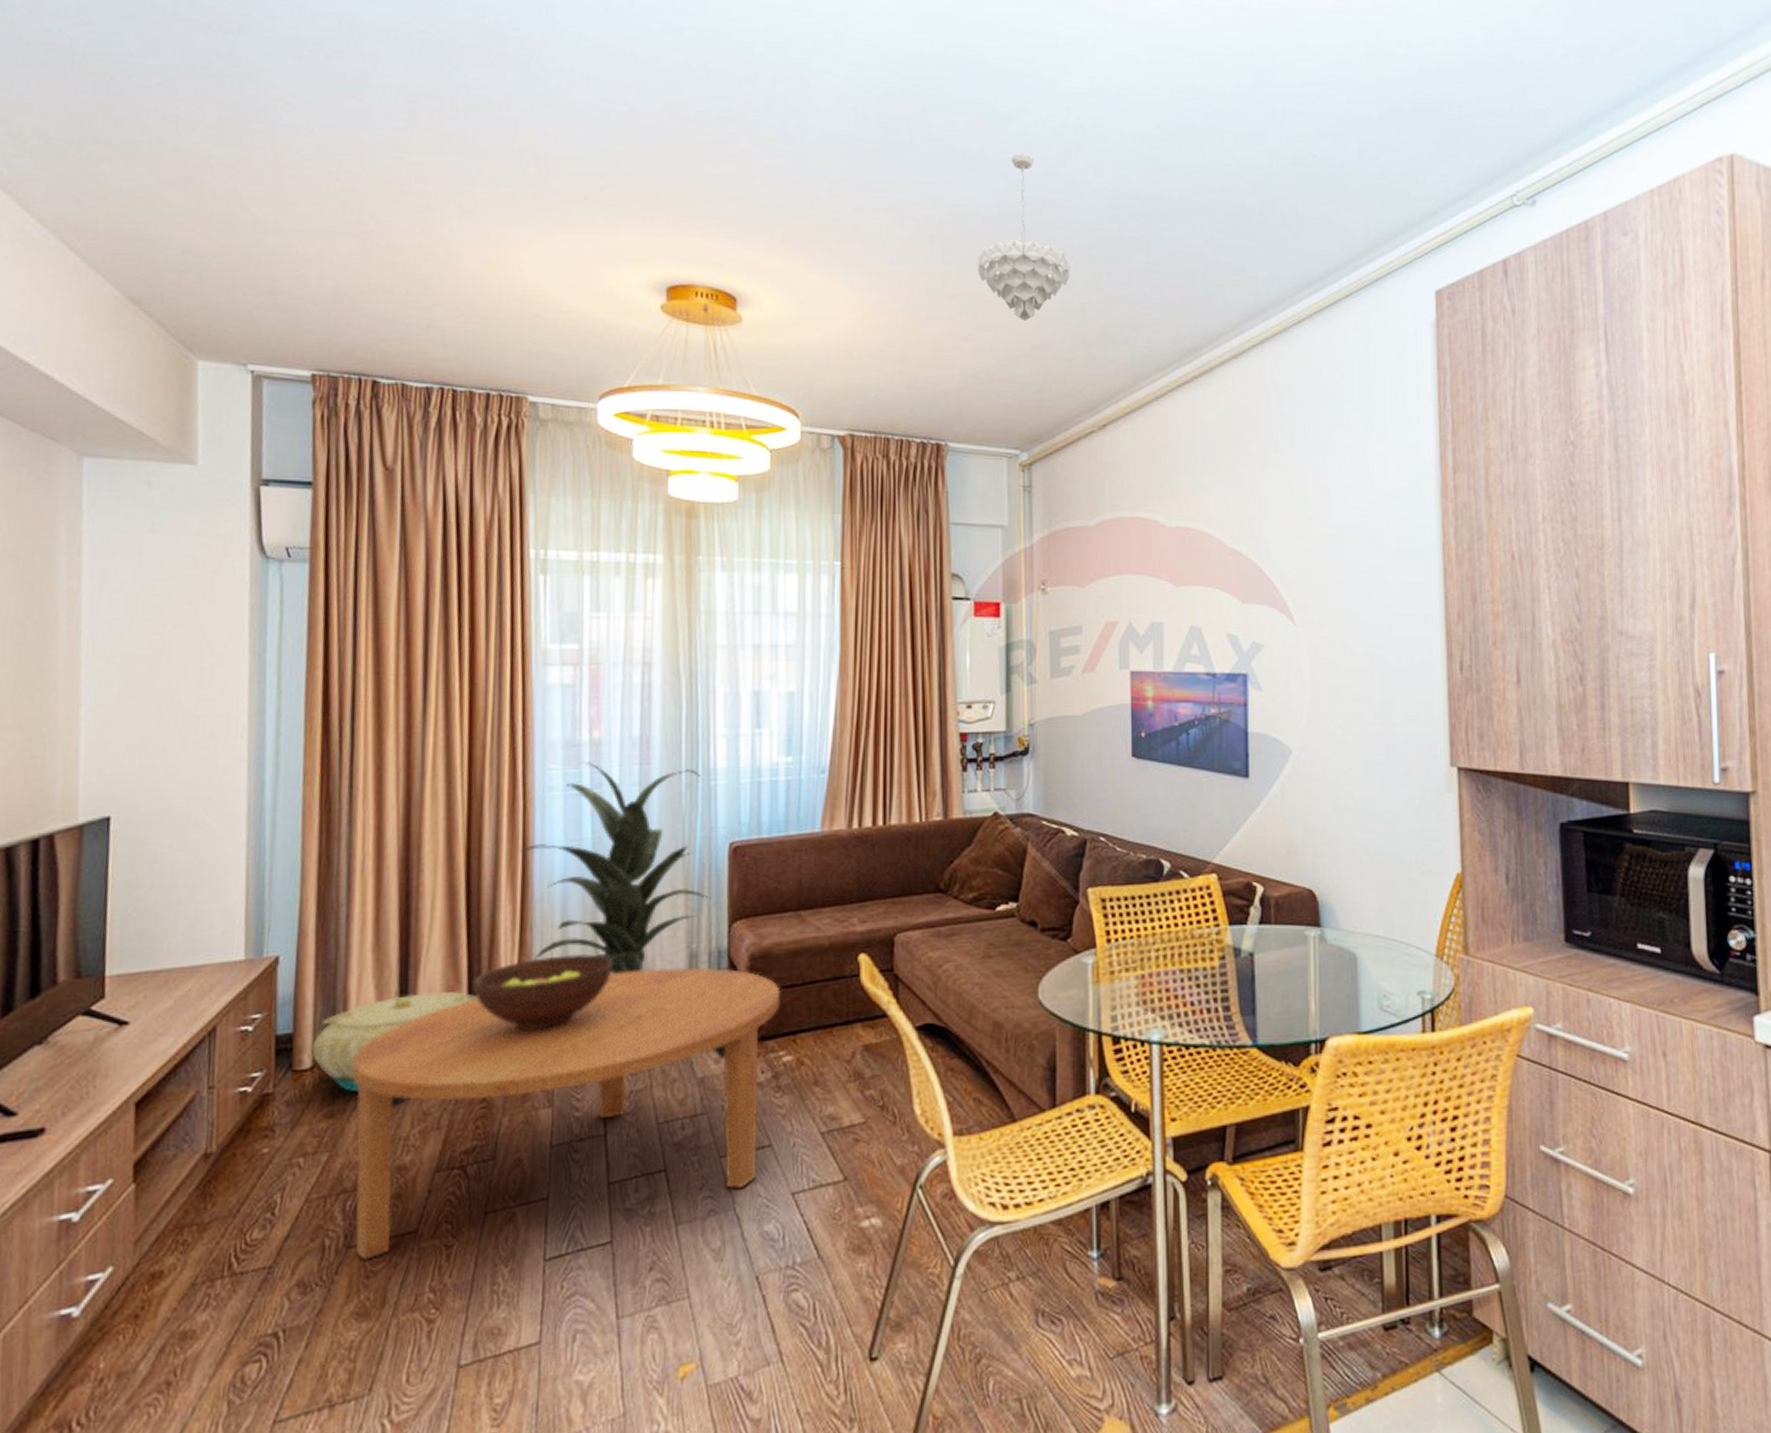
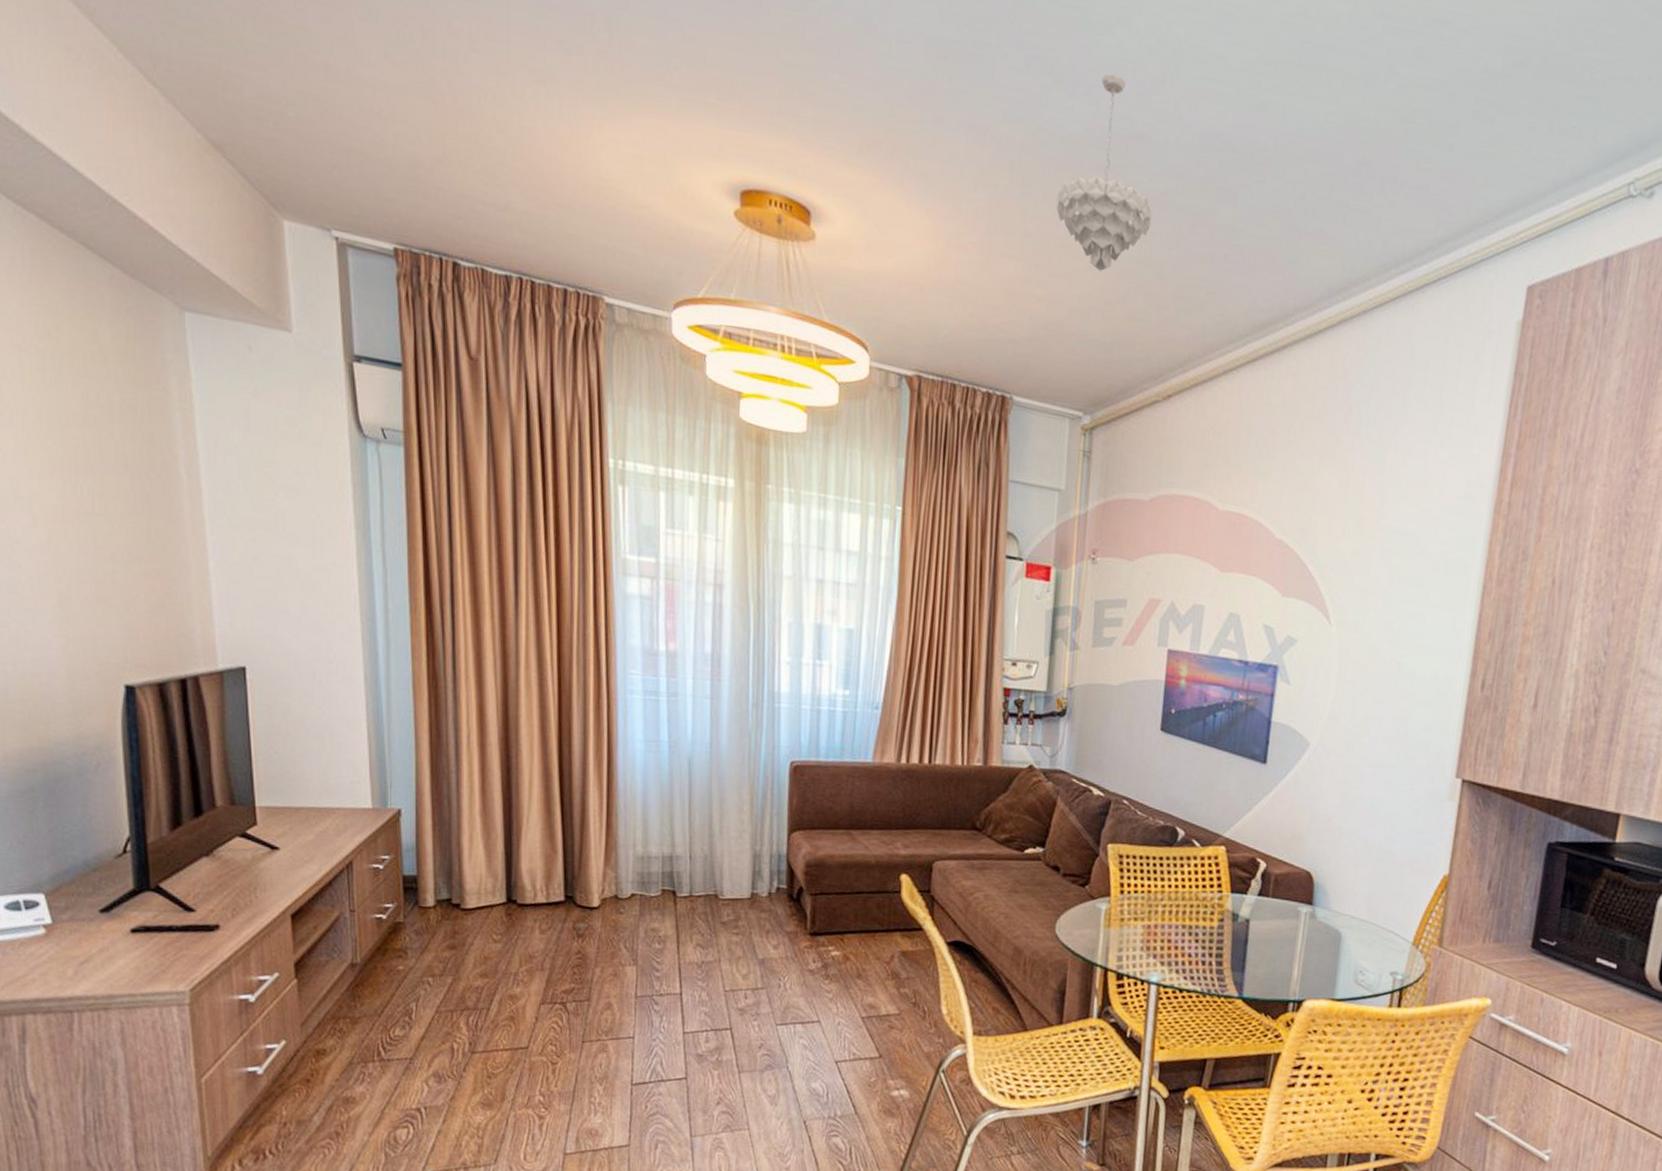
basket: present [312,990,479,1093] -> none [434,856,573,932]
coffee table: present [352,967,781,1260] -> none [469,861,832,1064]
fruit bowl: present [472,953,613,1030] -> none [566,840,687,901]
indoor plant: present [520,762,711,975] -> none [606,671,773,864]

